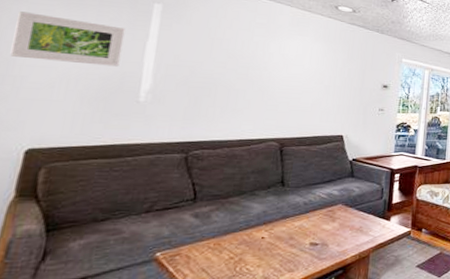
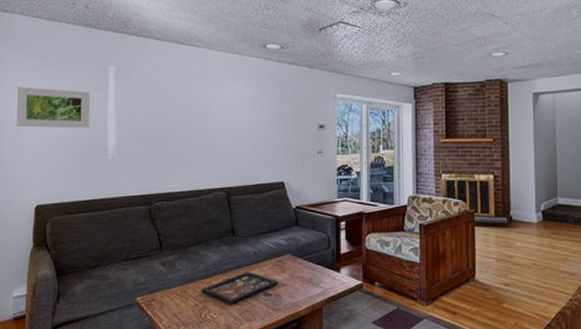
decorative tray: none [238,222,327,255] -> present [200,272,279,304]

